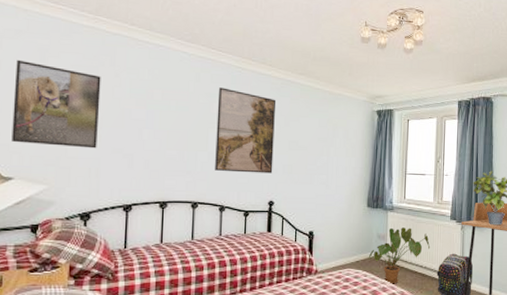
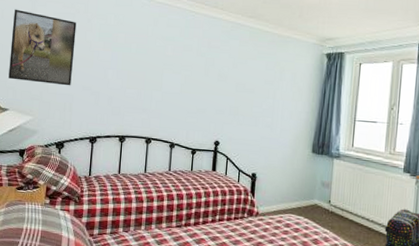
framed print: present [215,87,277,174] -> none [167,31,226,114]
house plant: present [368,227,431,284] -> none [310,177,379,235]

